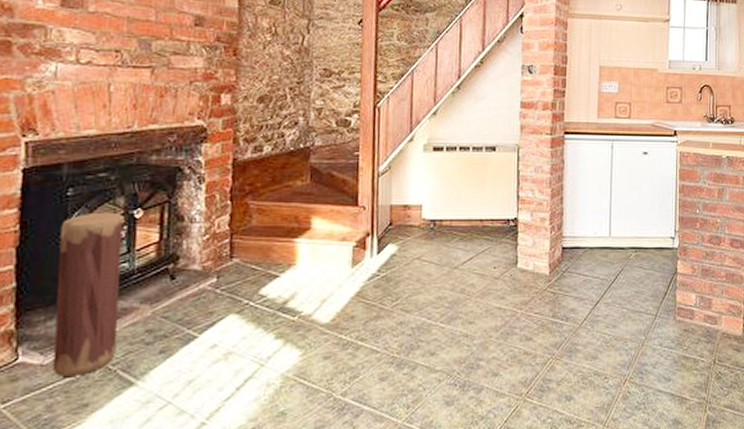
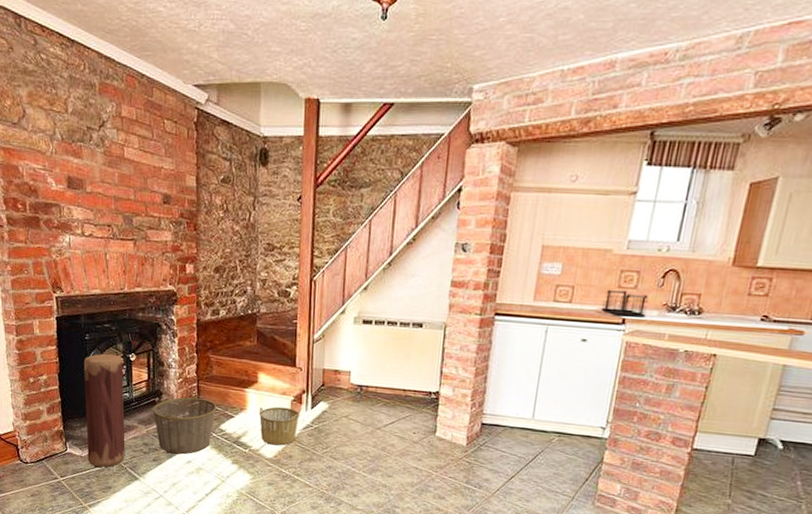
basket: none [163,255,257,339] -> present [153,395,217,455]
basket: none [311,256,363,306] -> present [258,406,300,446]
dish rack: none [655,104,692,129] -> present [600,289,649,318]

